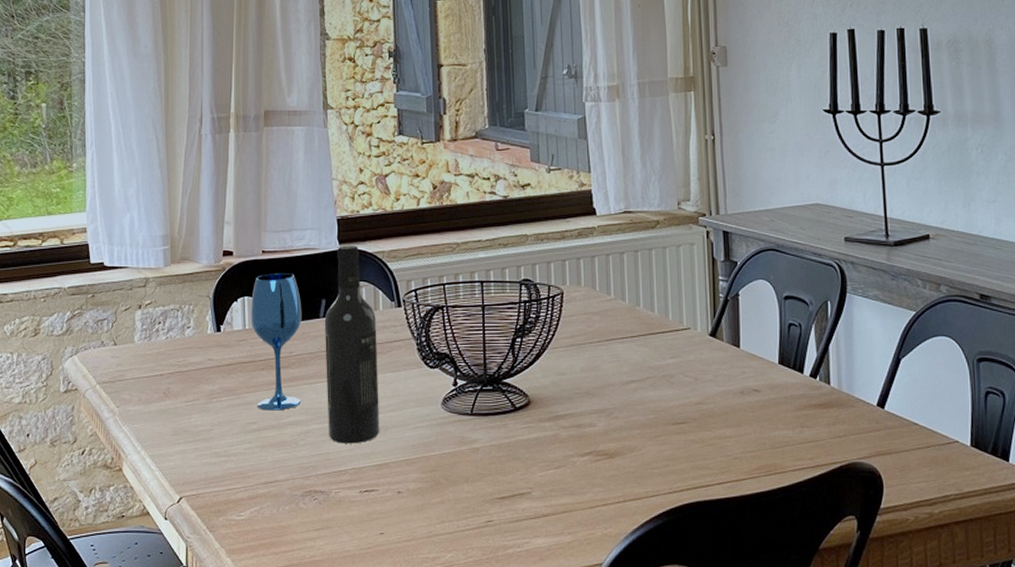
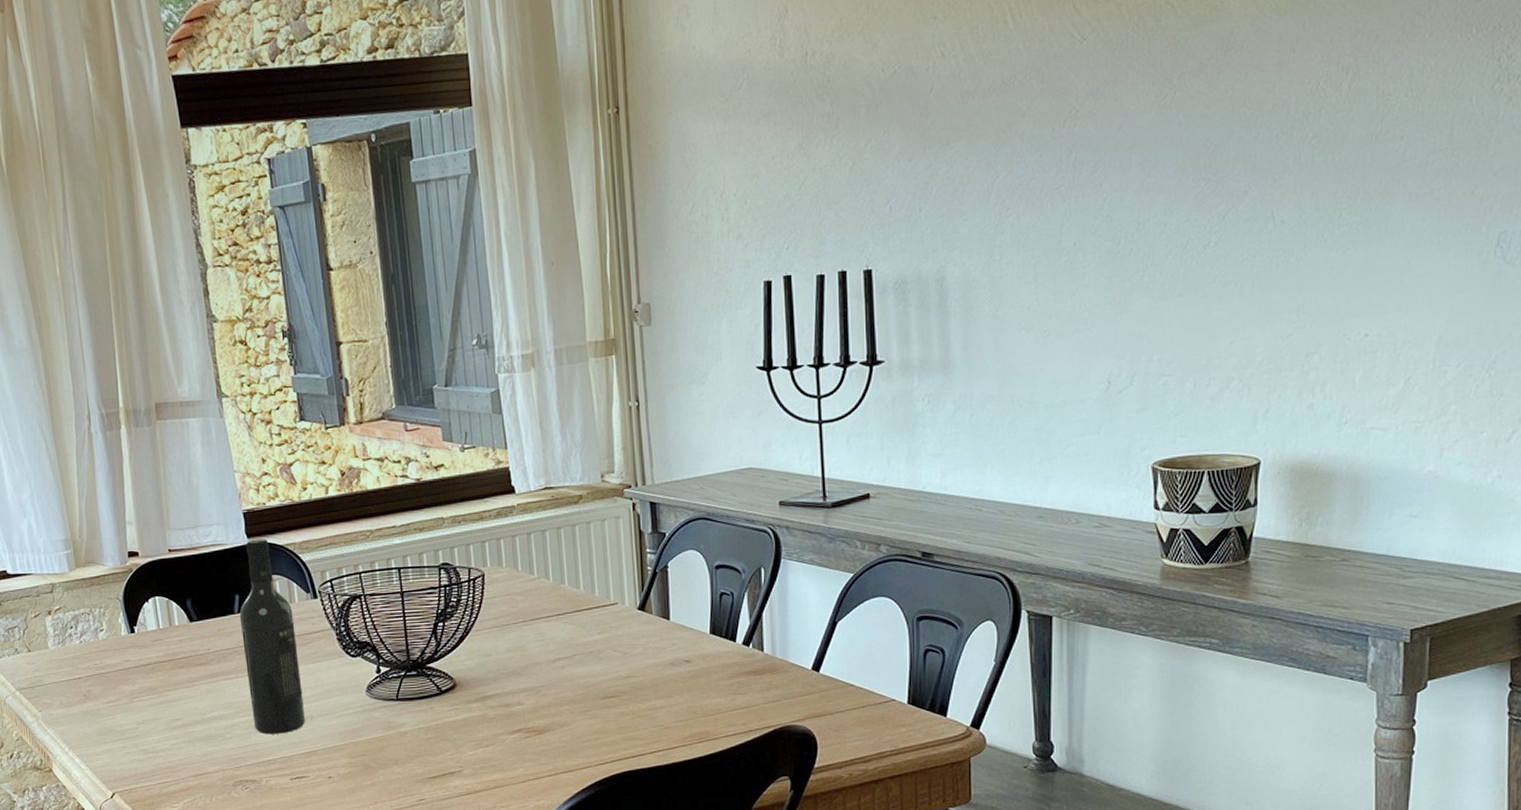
wineglass: present [251,273,302,411] -> none [162,571,224,707]

